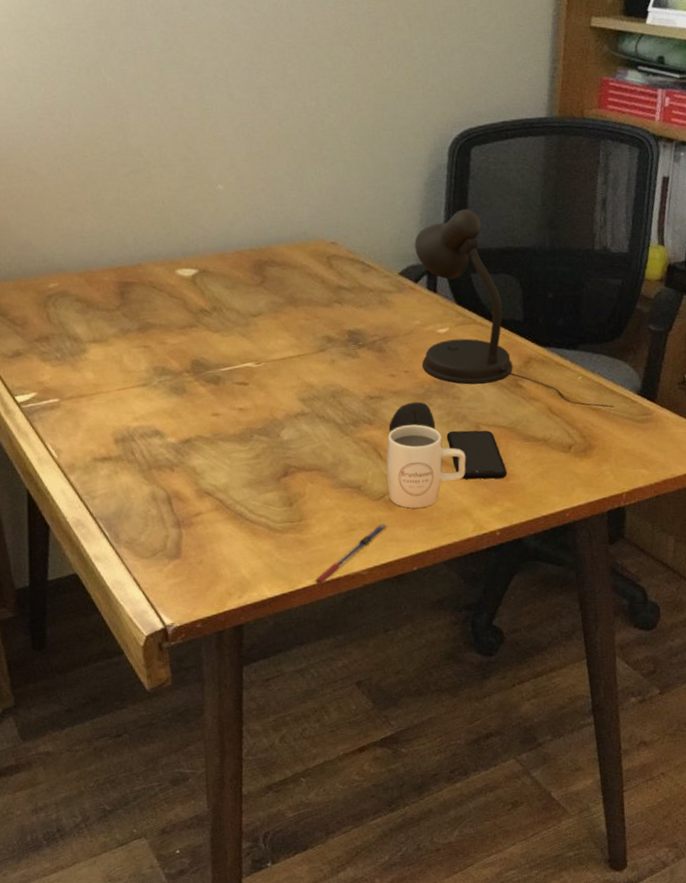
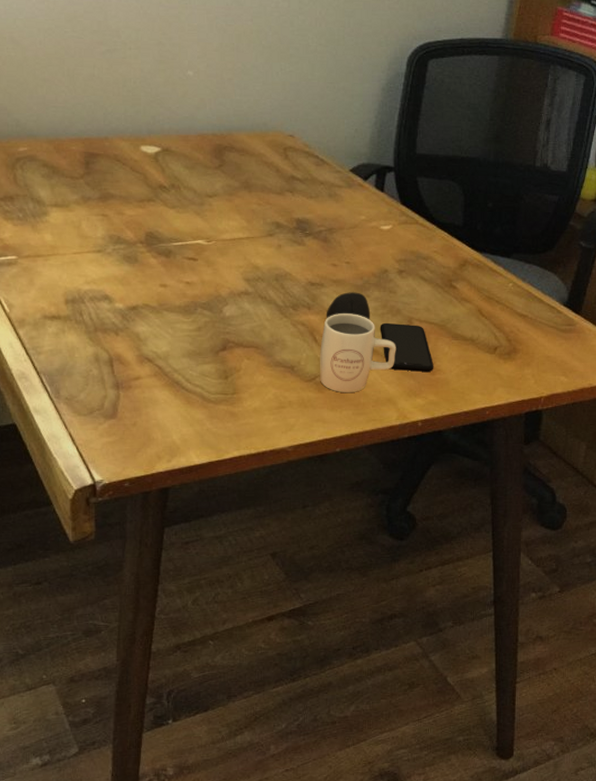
pen: present [314,523,387,585] -> none [241,404,316,457]
desk lamp: present [414,209,615,408] -> none [363,116,541,315]

